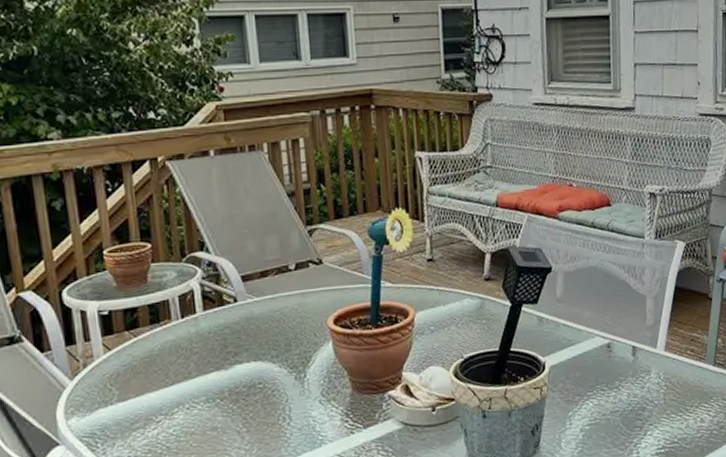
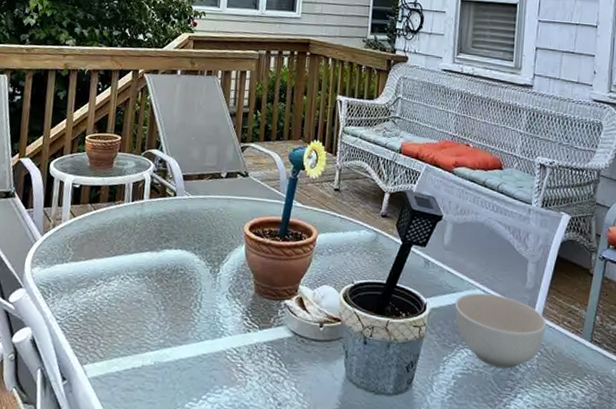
bowl: none [575,338,670,411] -> present [455,293,547,369]

